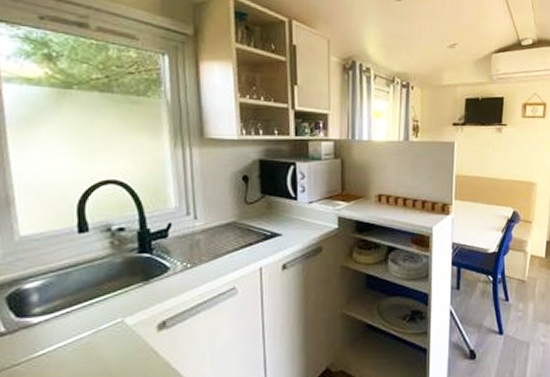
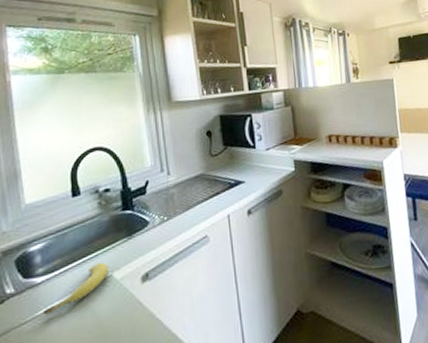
fruit: none [39,306,119,358] -> present [42,262,108,316]

